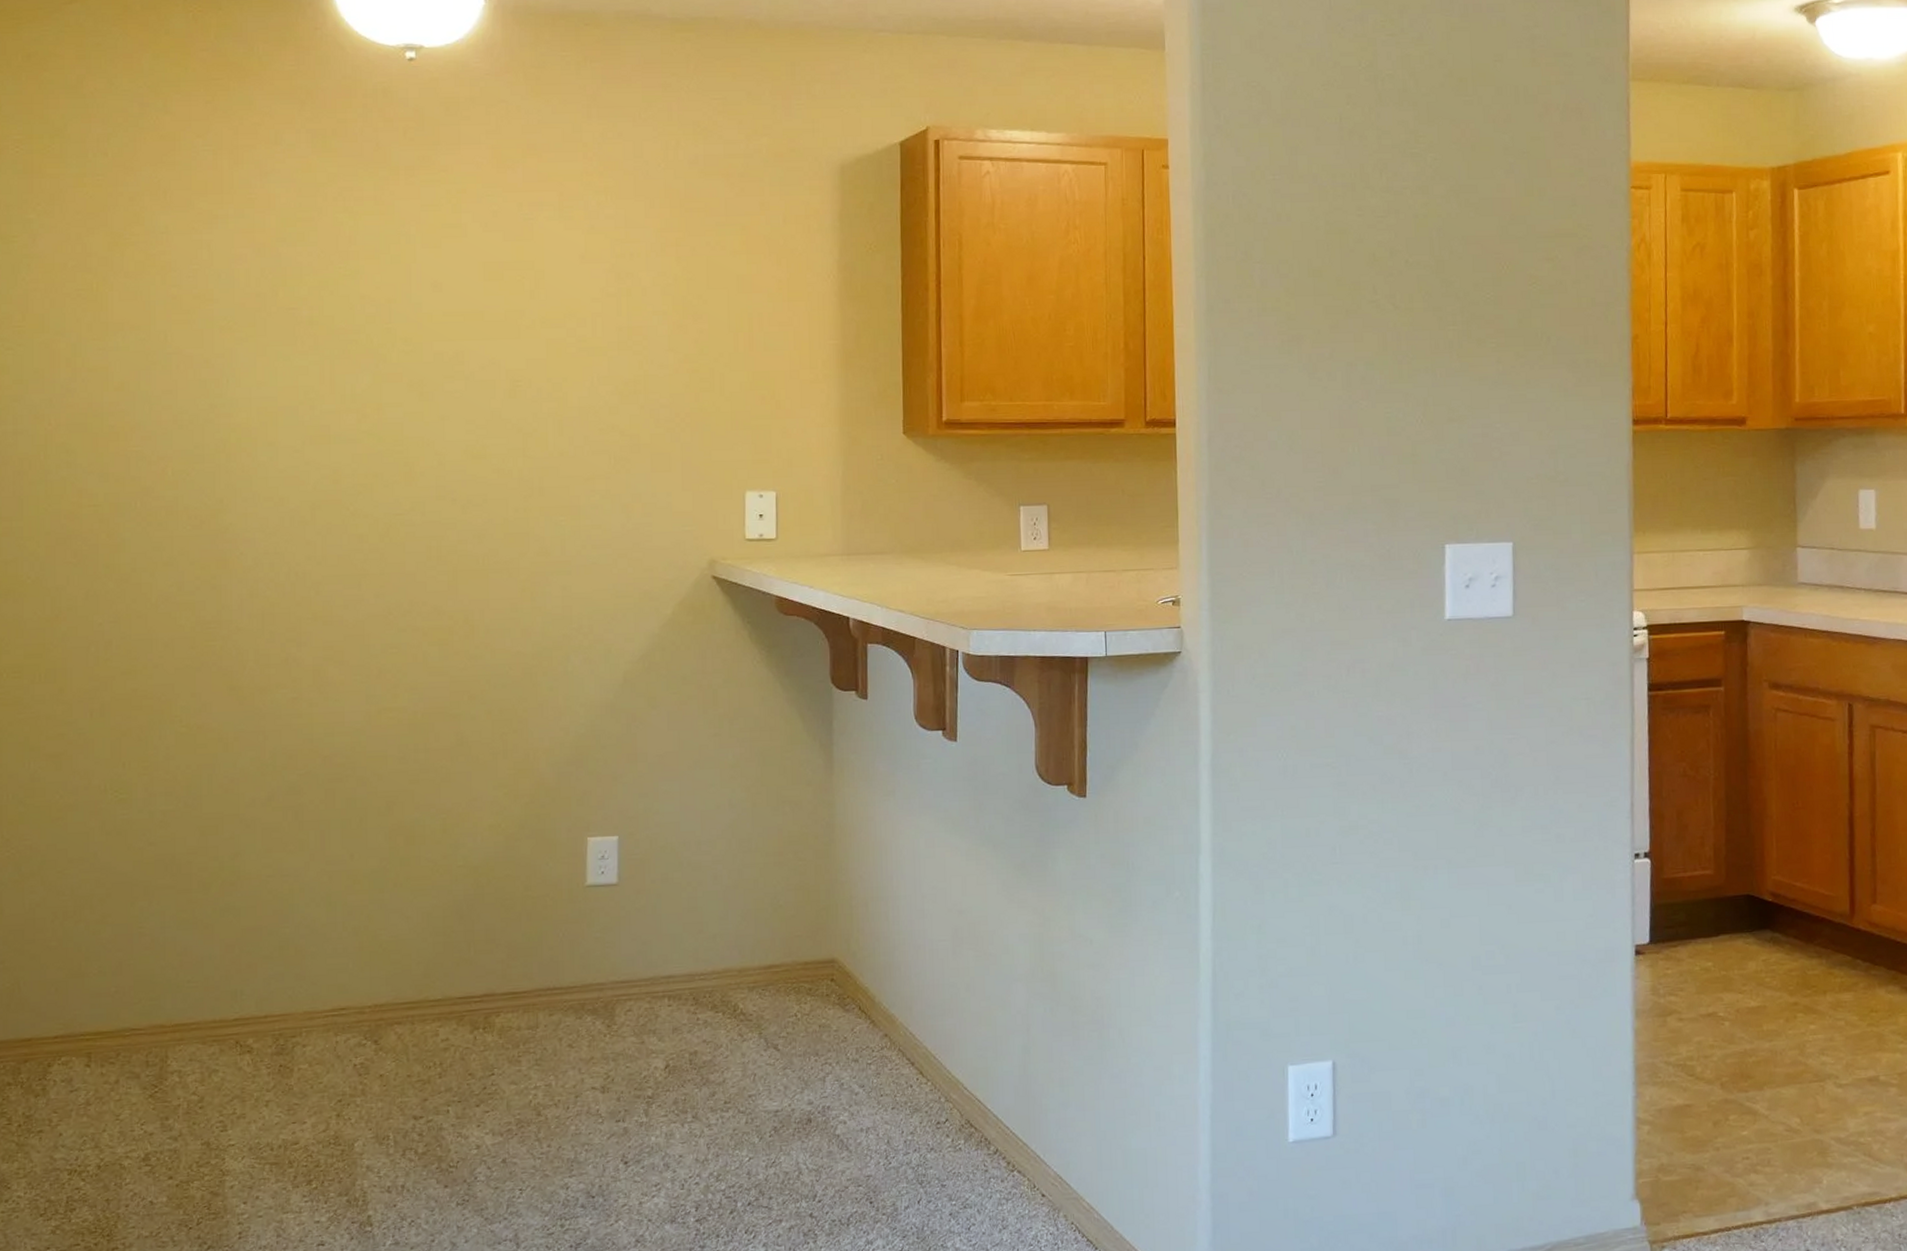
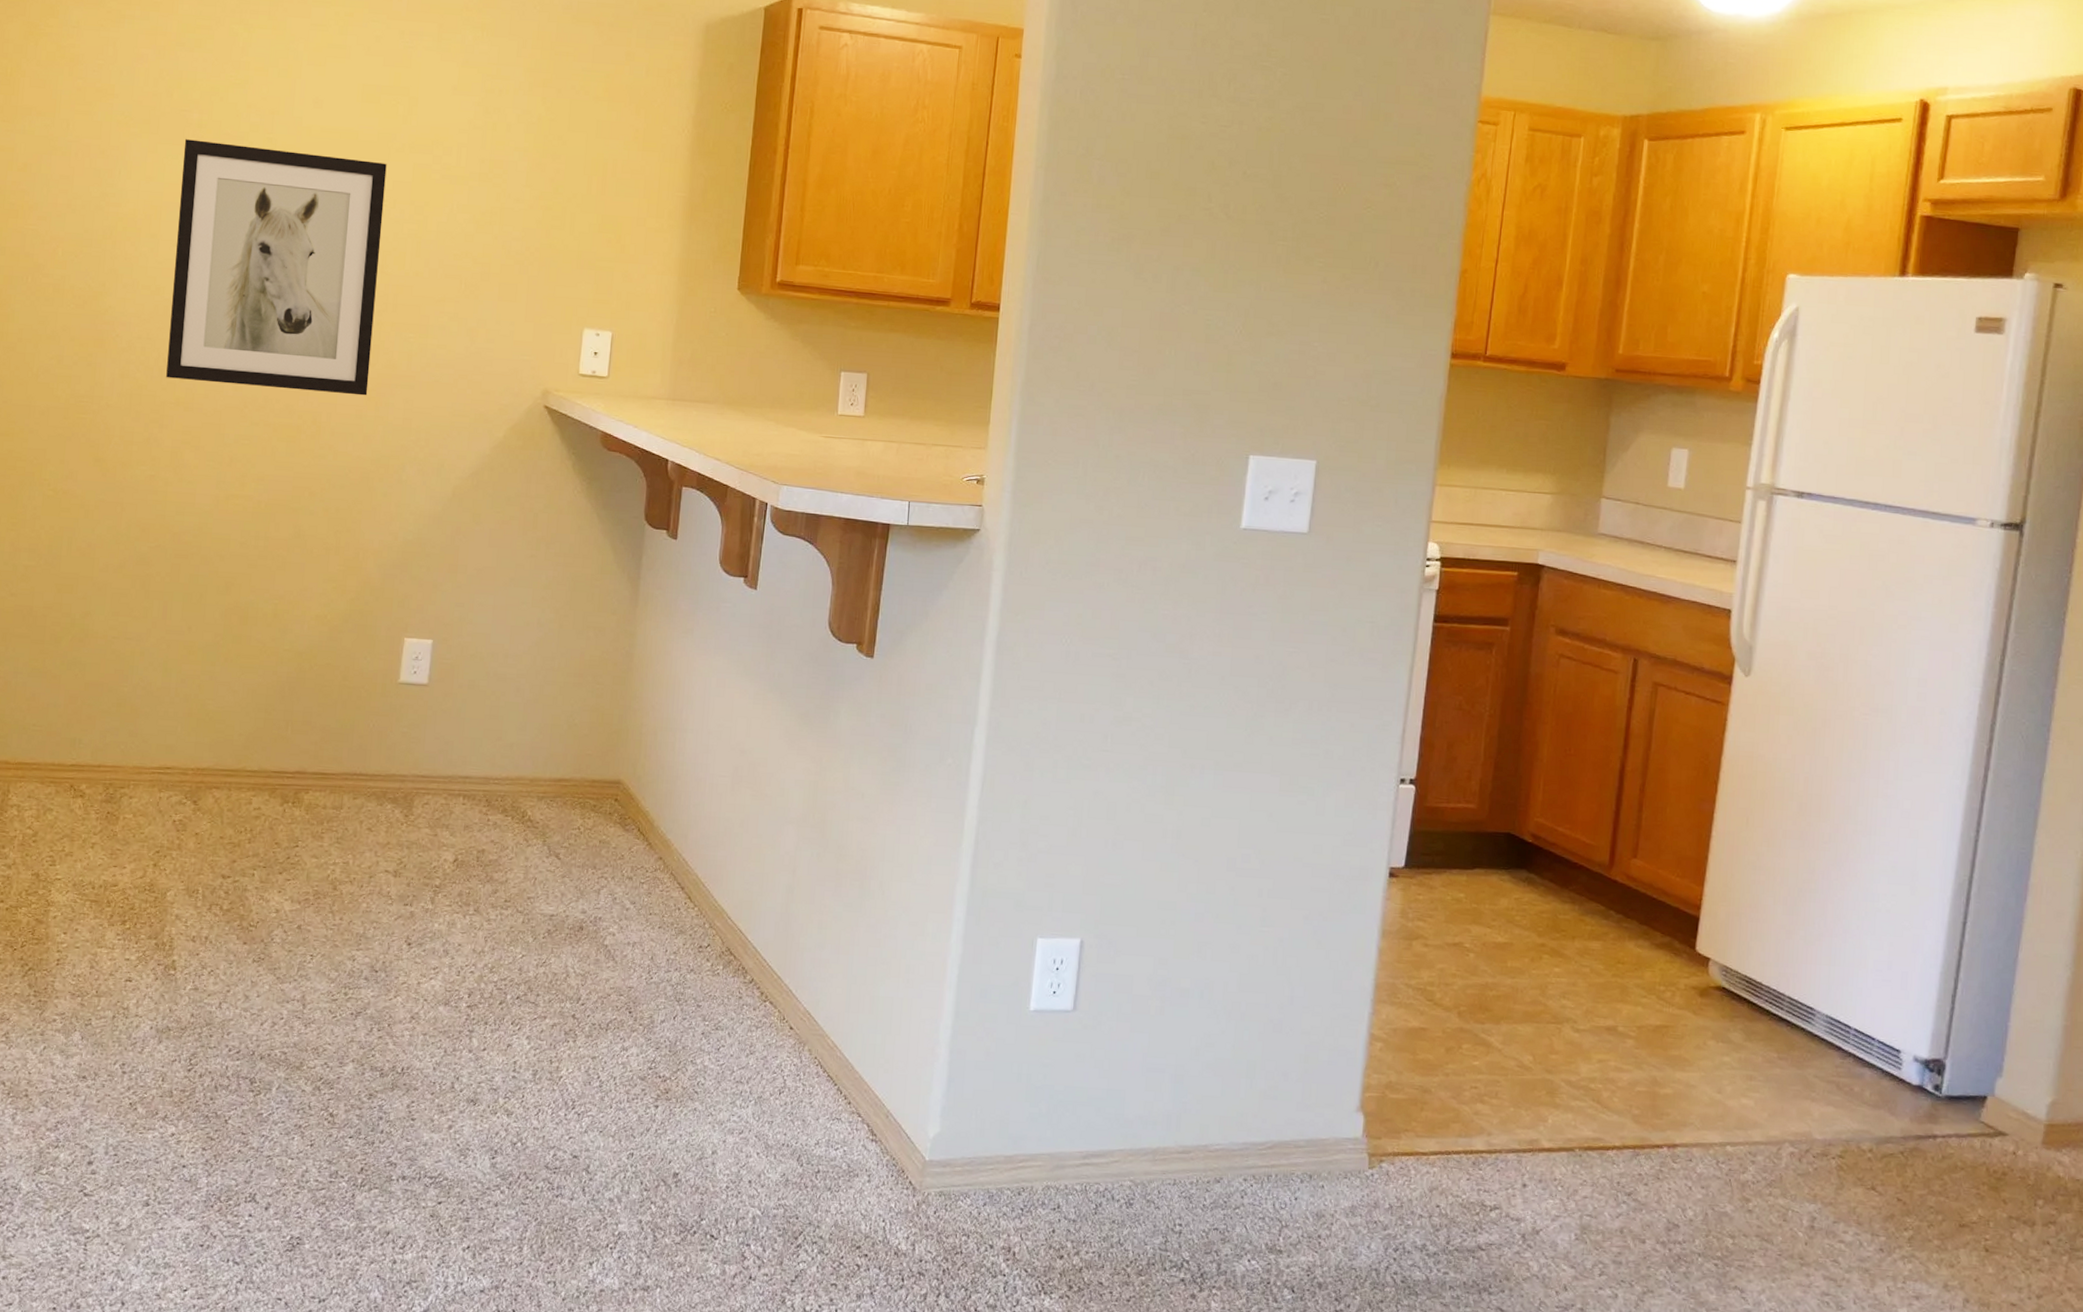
wall art: none [295,338,521,593] -> present [166,139,387,396]

